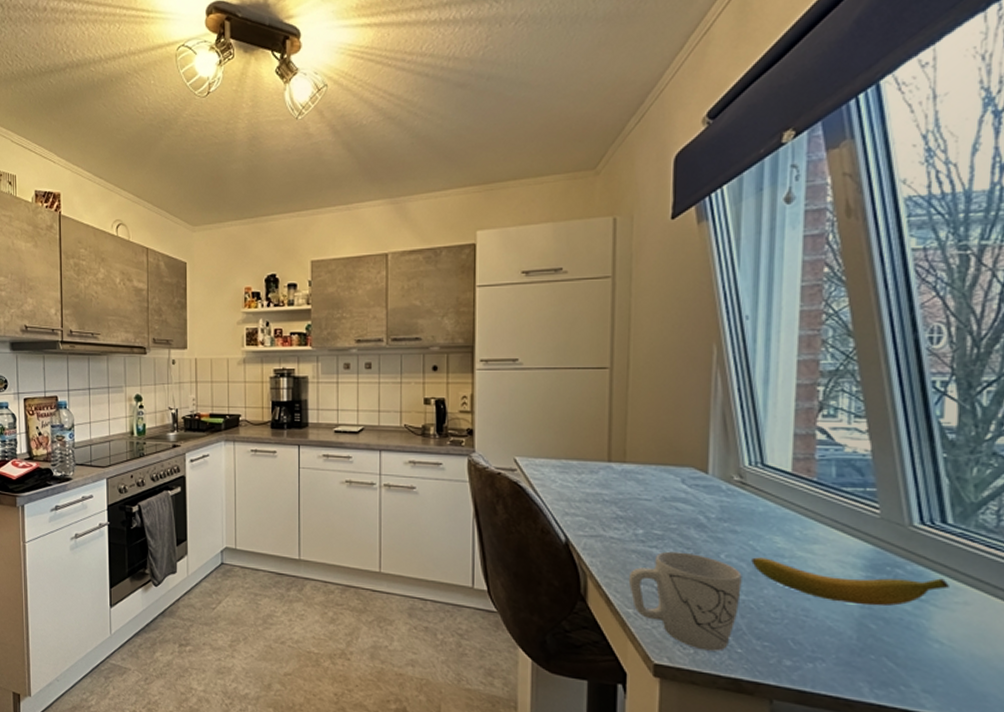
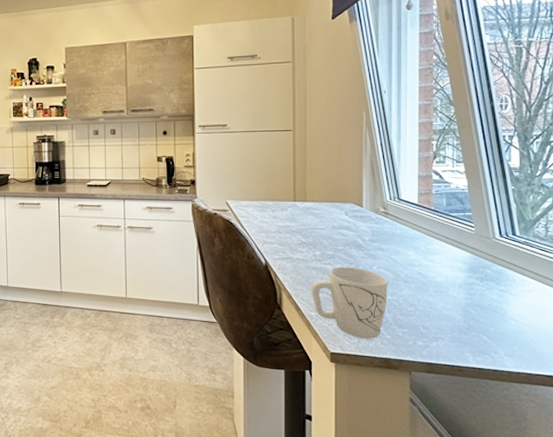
banana: present [751,557,949,607] -> none [394,267,519,297]

